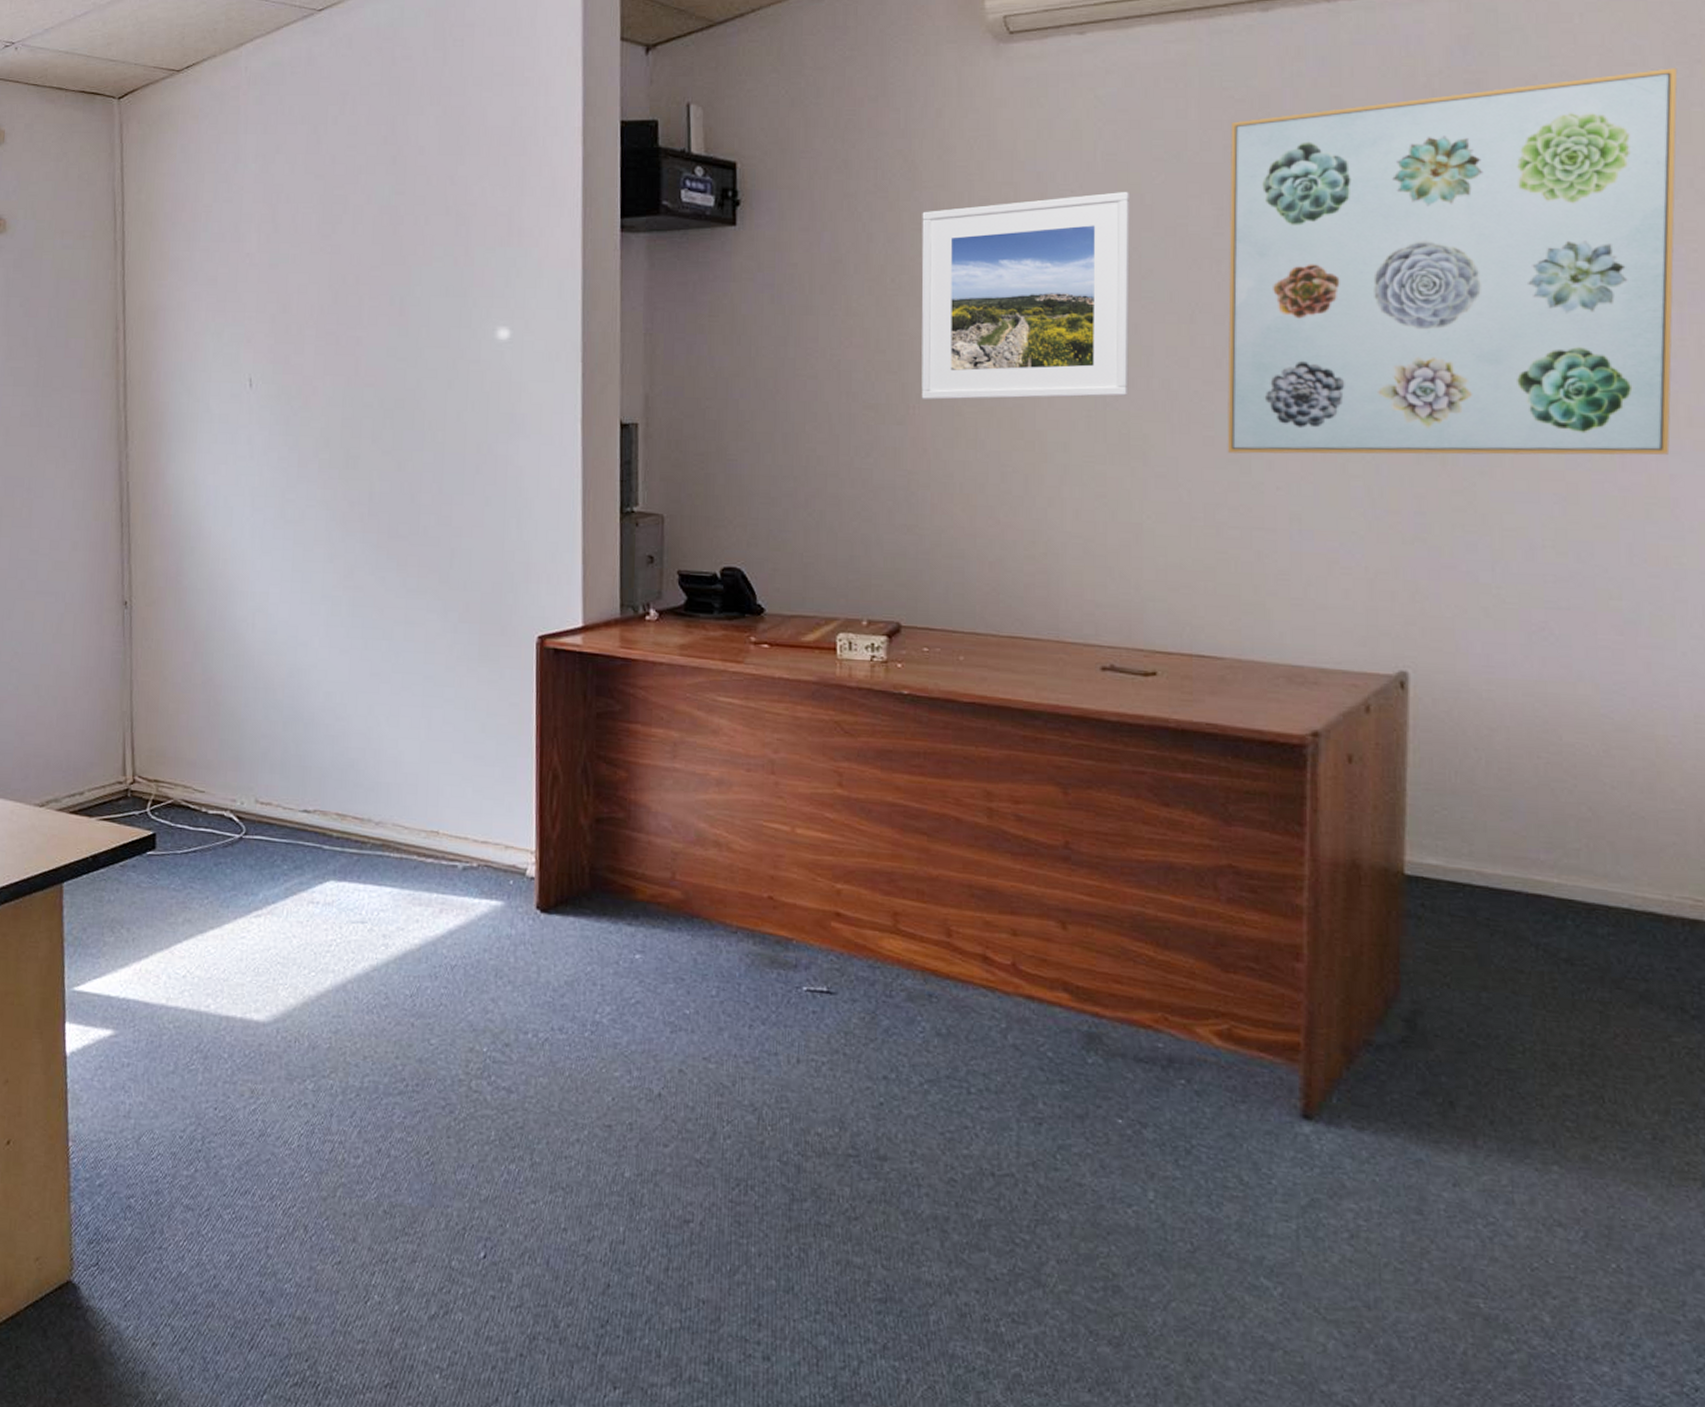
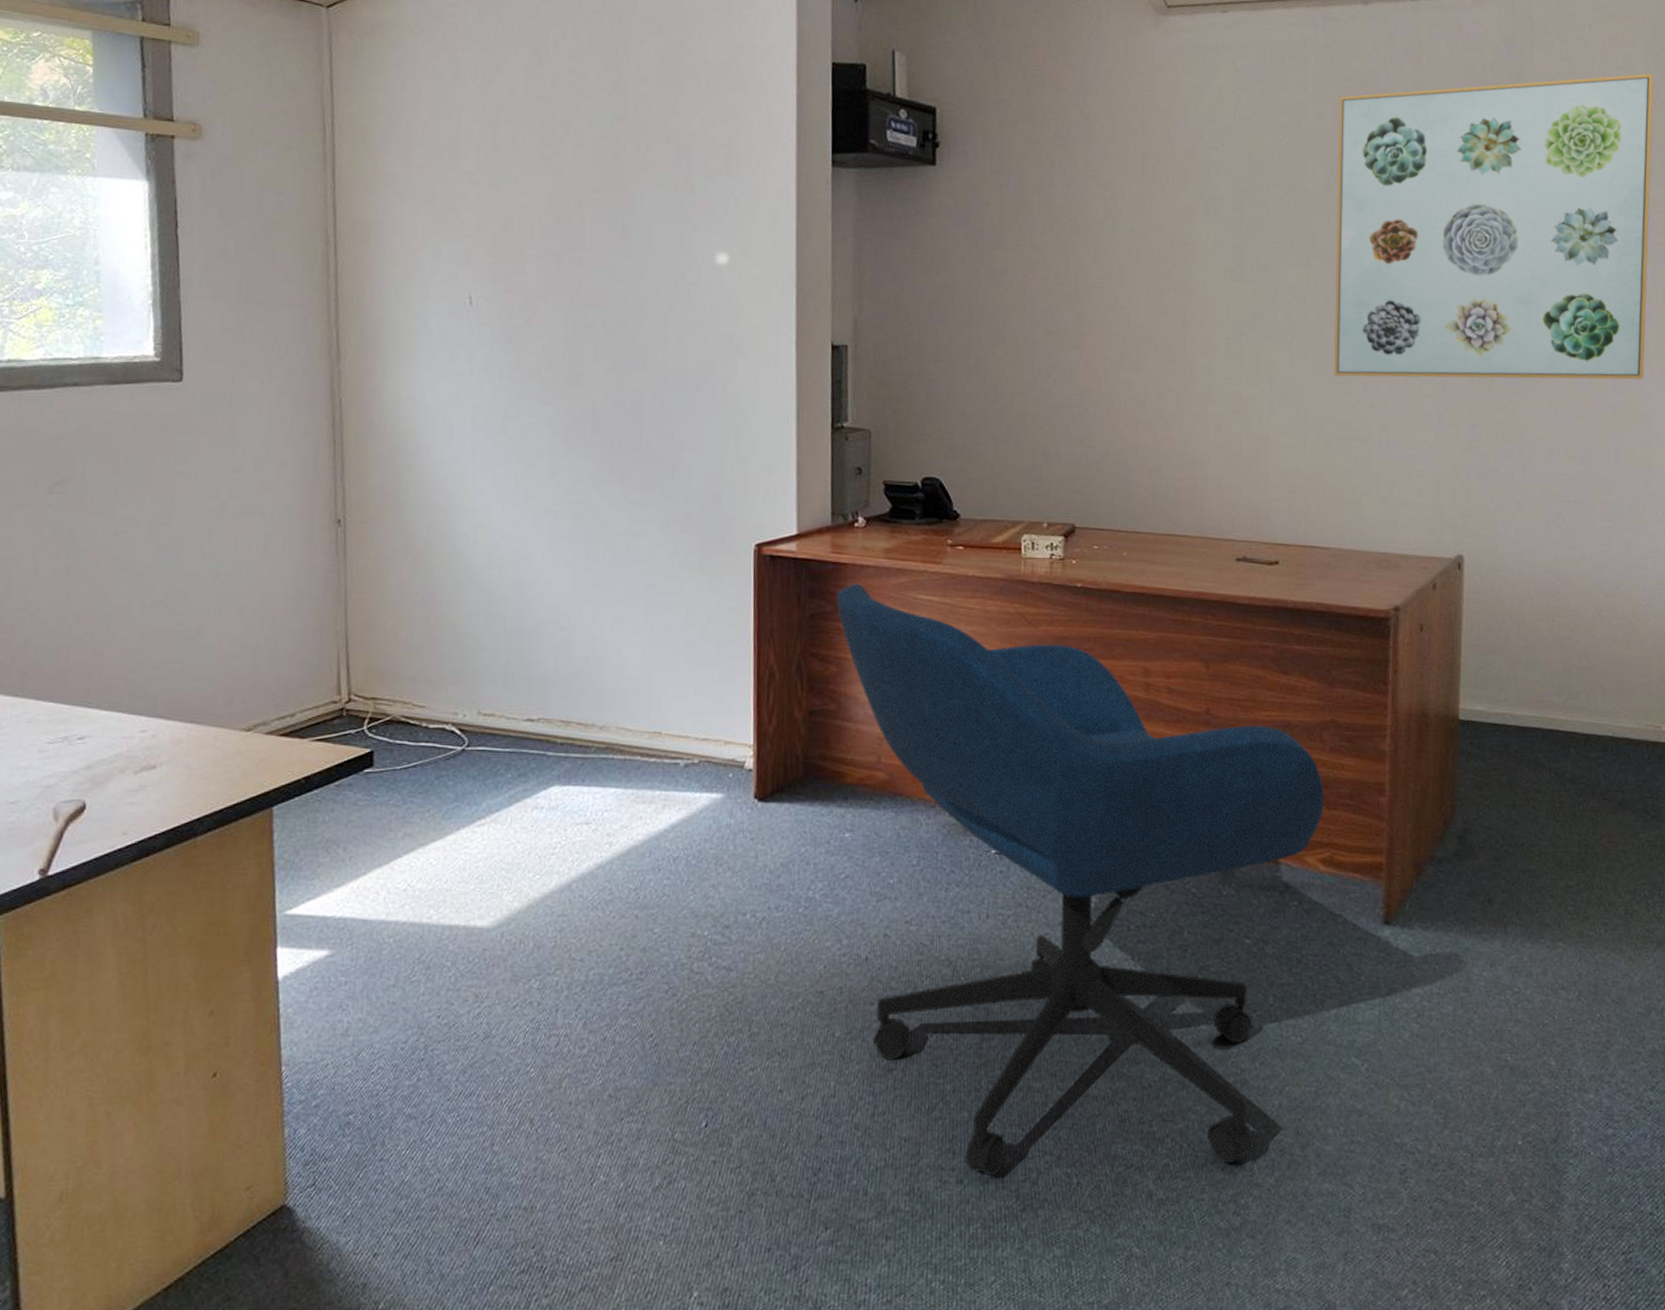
office chair: none [626,681,1219,1385] -> present [837,583,1324,1177]
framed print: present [921,191,1131,400] -> none [1093,150,1262,328]

